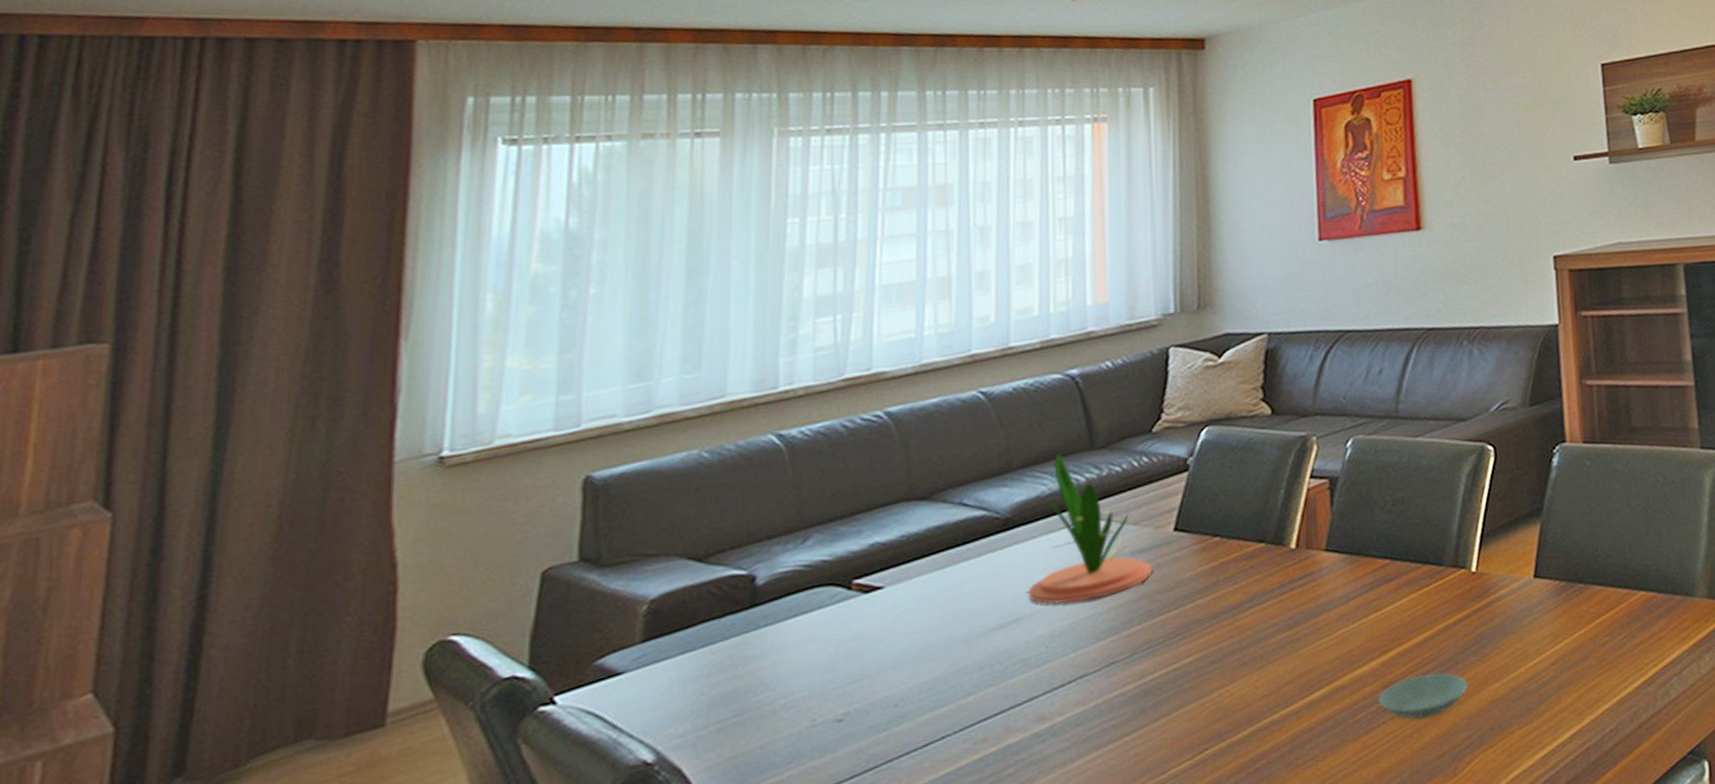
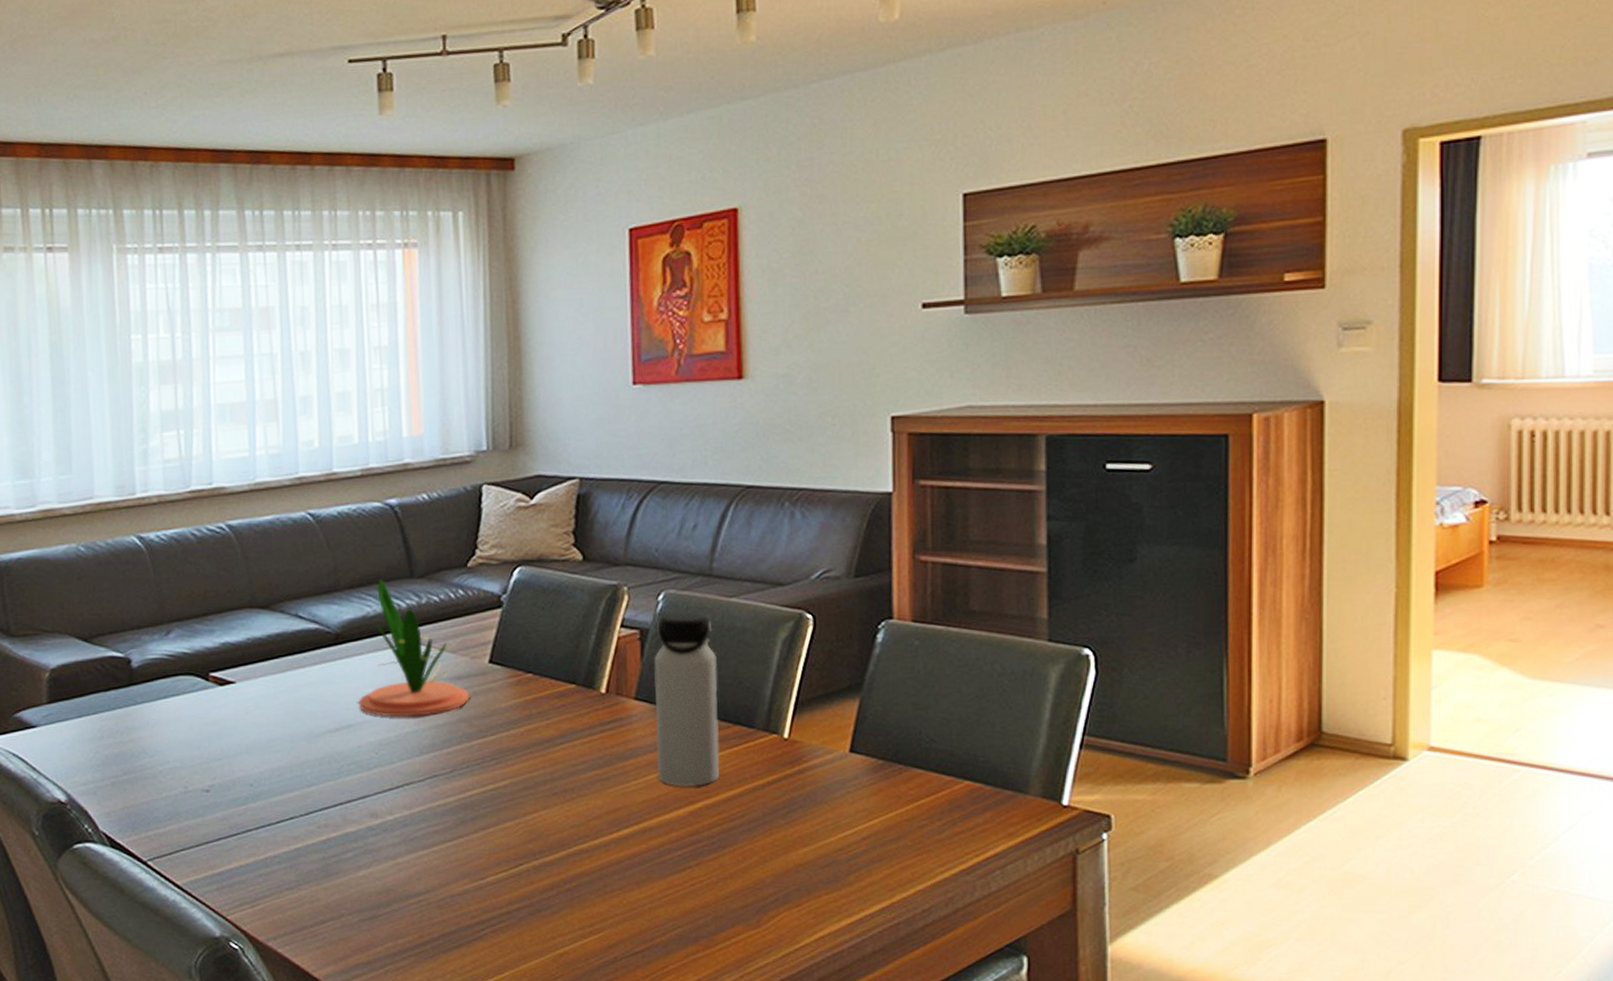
water bottle: none [1343,455,1411,637] -> present [654,611,720,787]
saucer: present [1378,672,1468,720] -> none [685,828,776,871]

